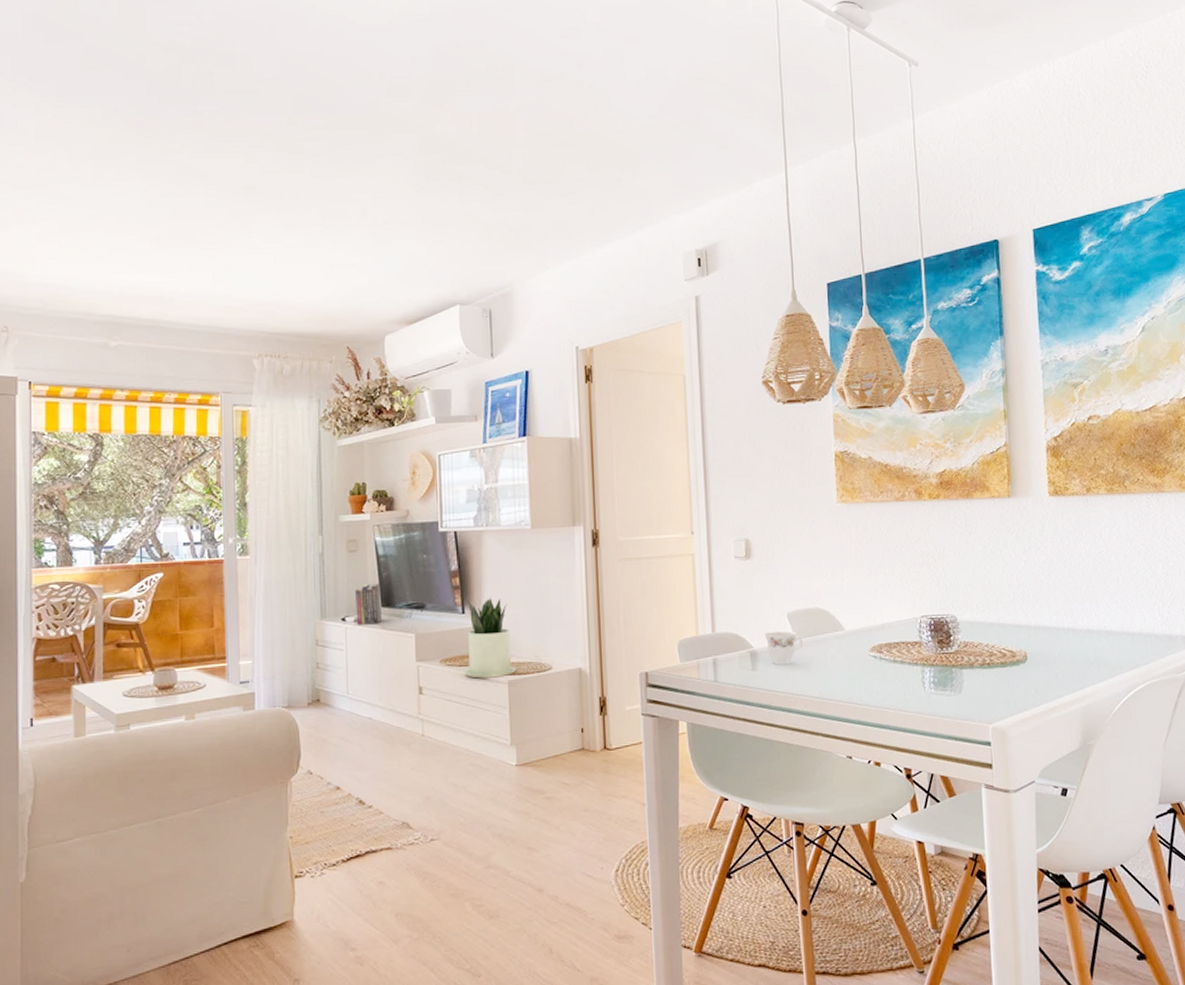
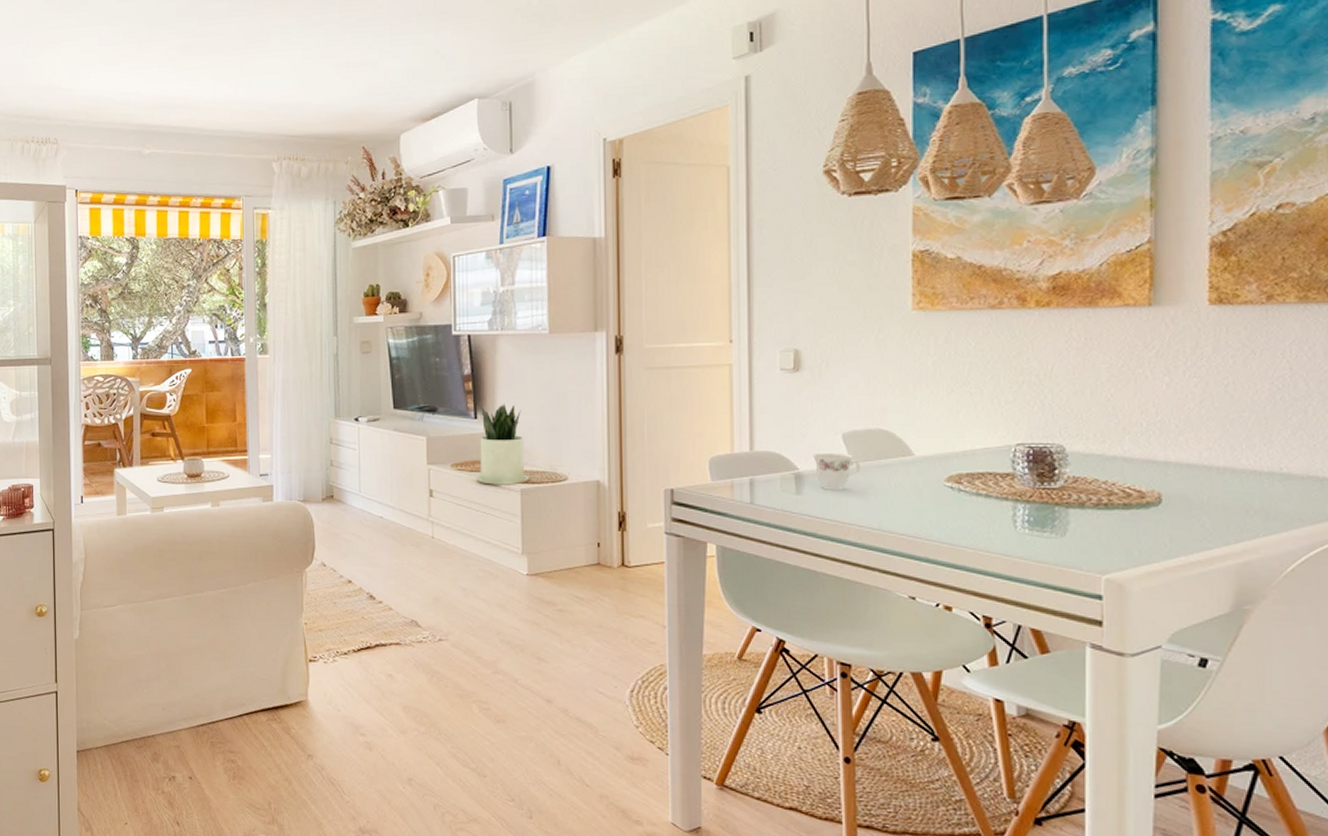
books: present [355,582,382,625] -> none [368,384,394,426]

